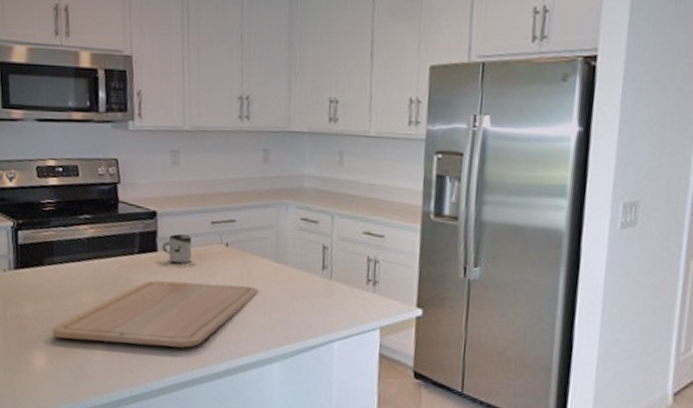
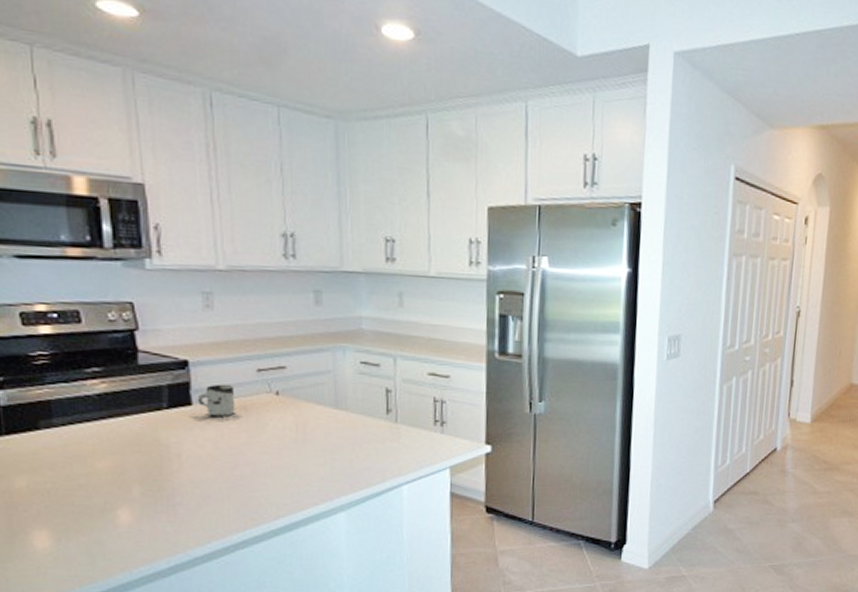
chopping board: present [52,280,259,348] -> none [56,435,317,512]

